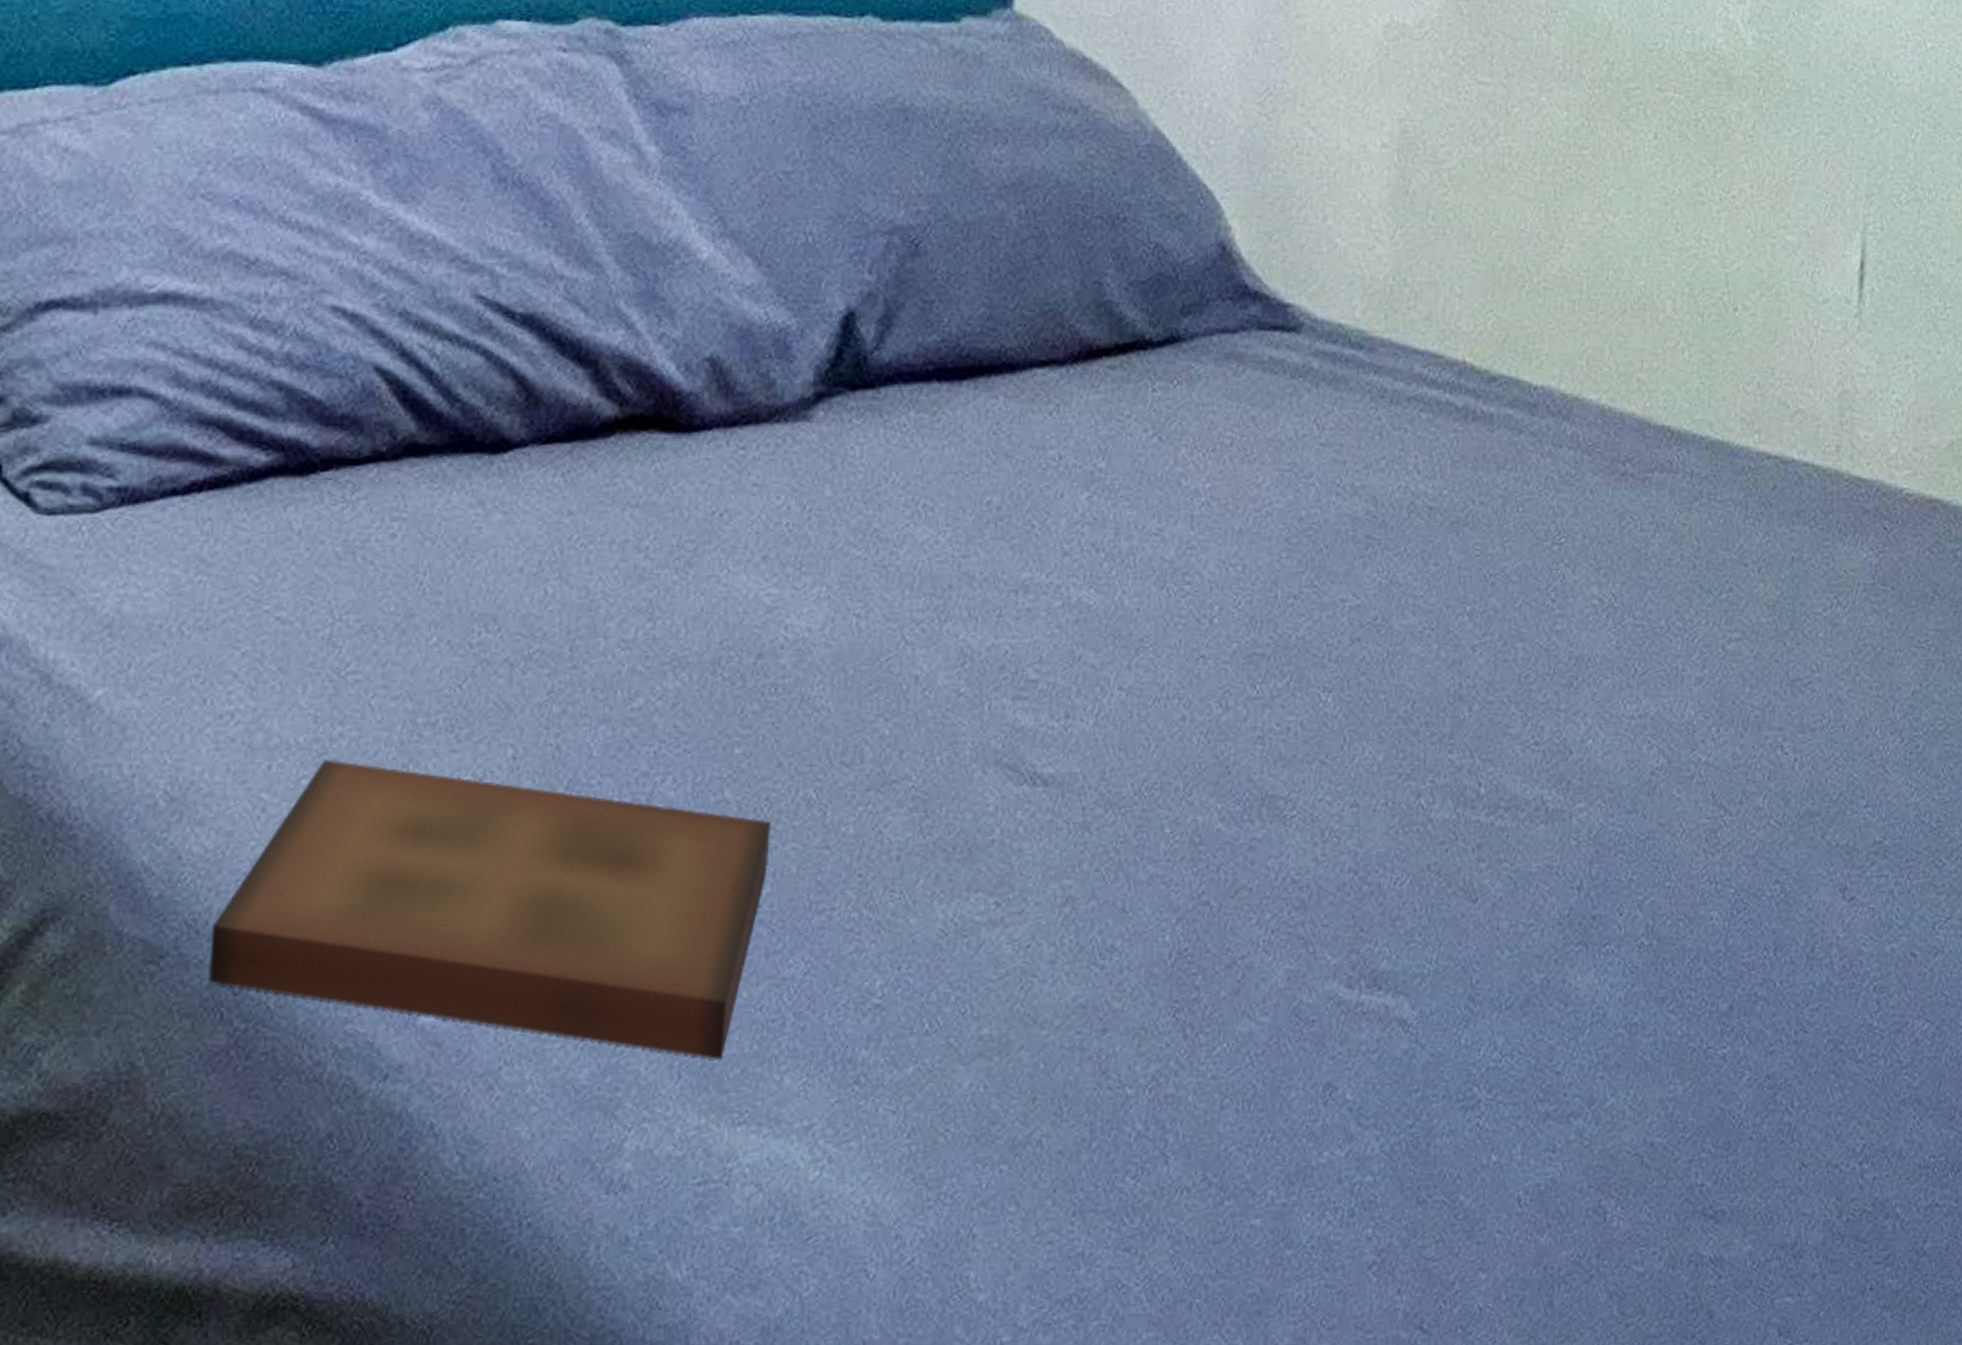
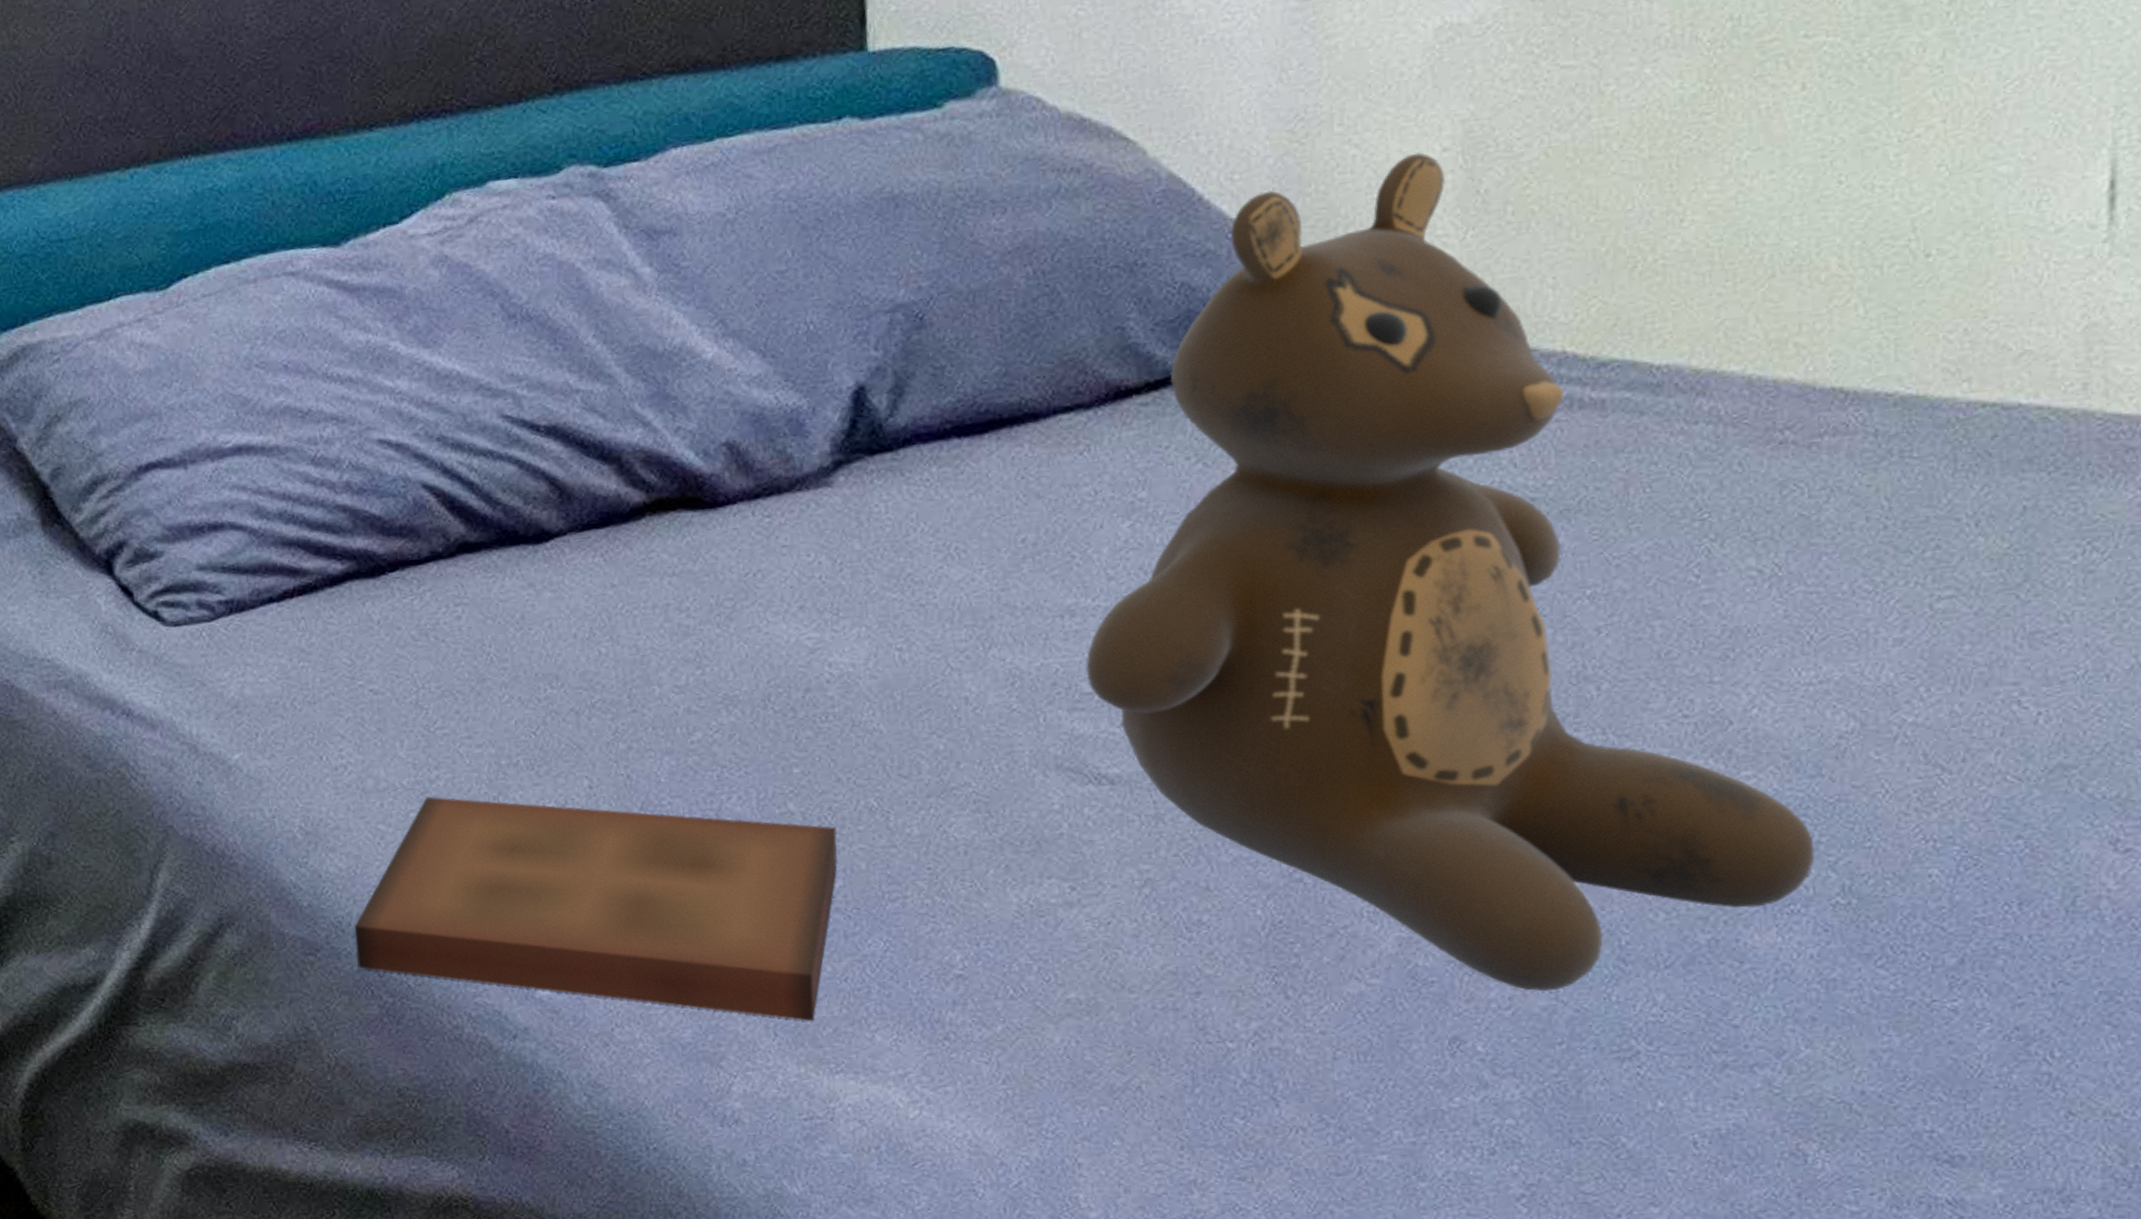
teddy bear: none [1033,144,1628,1032] -> present [1085,152,1815,991]

